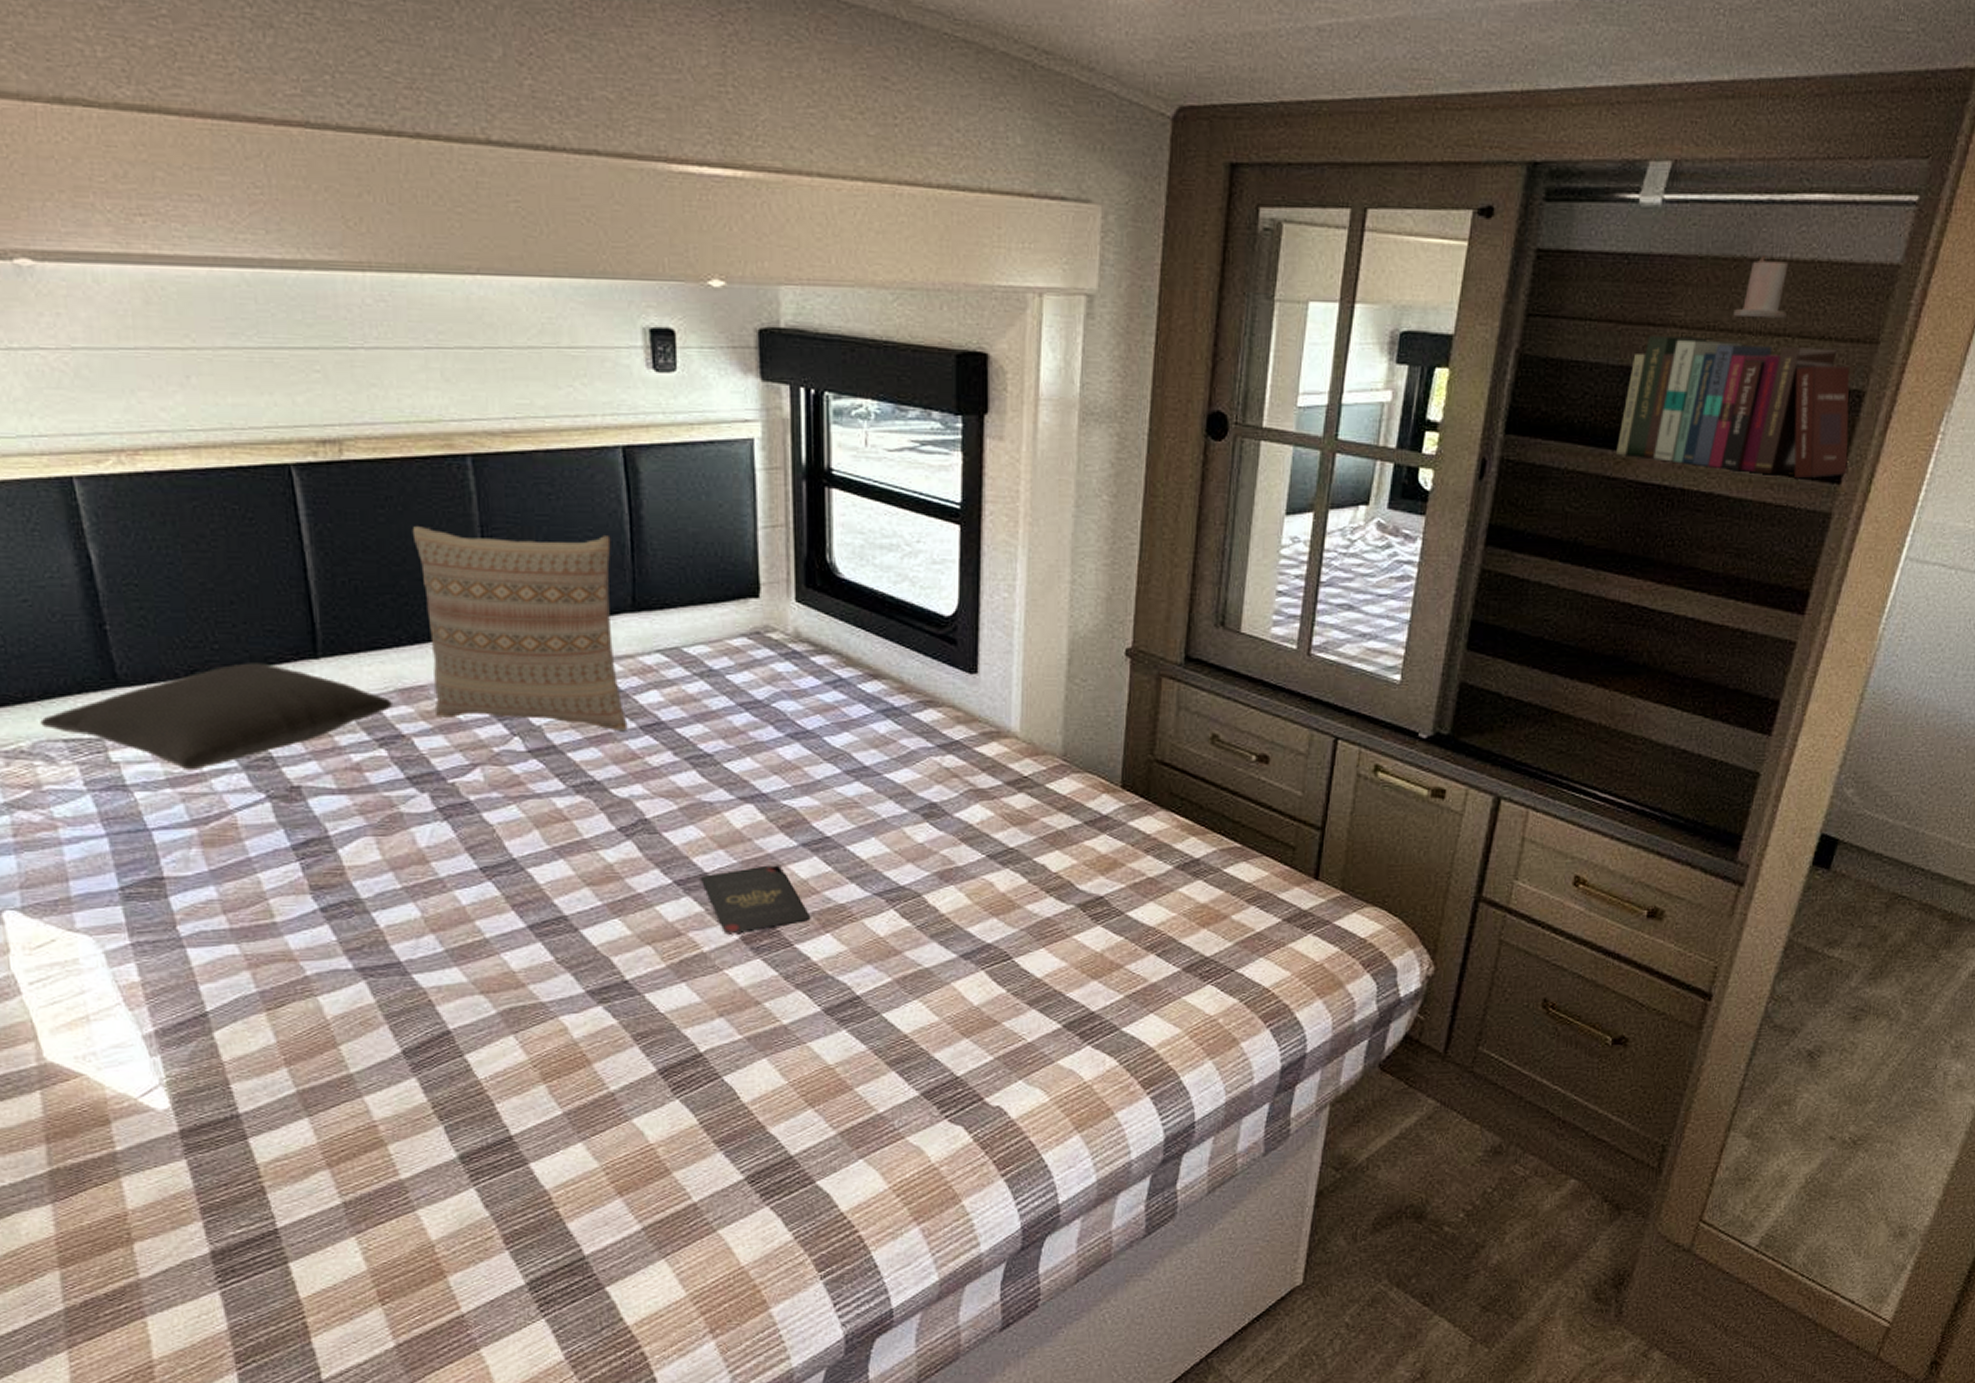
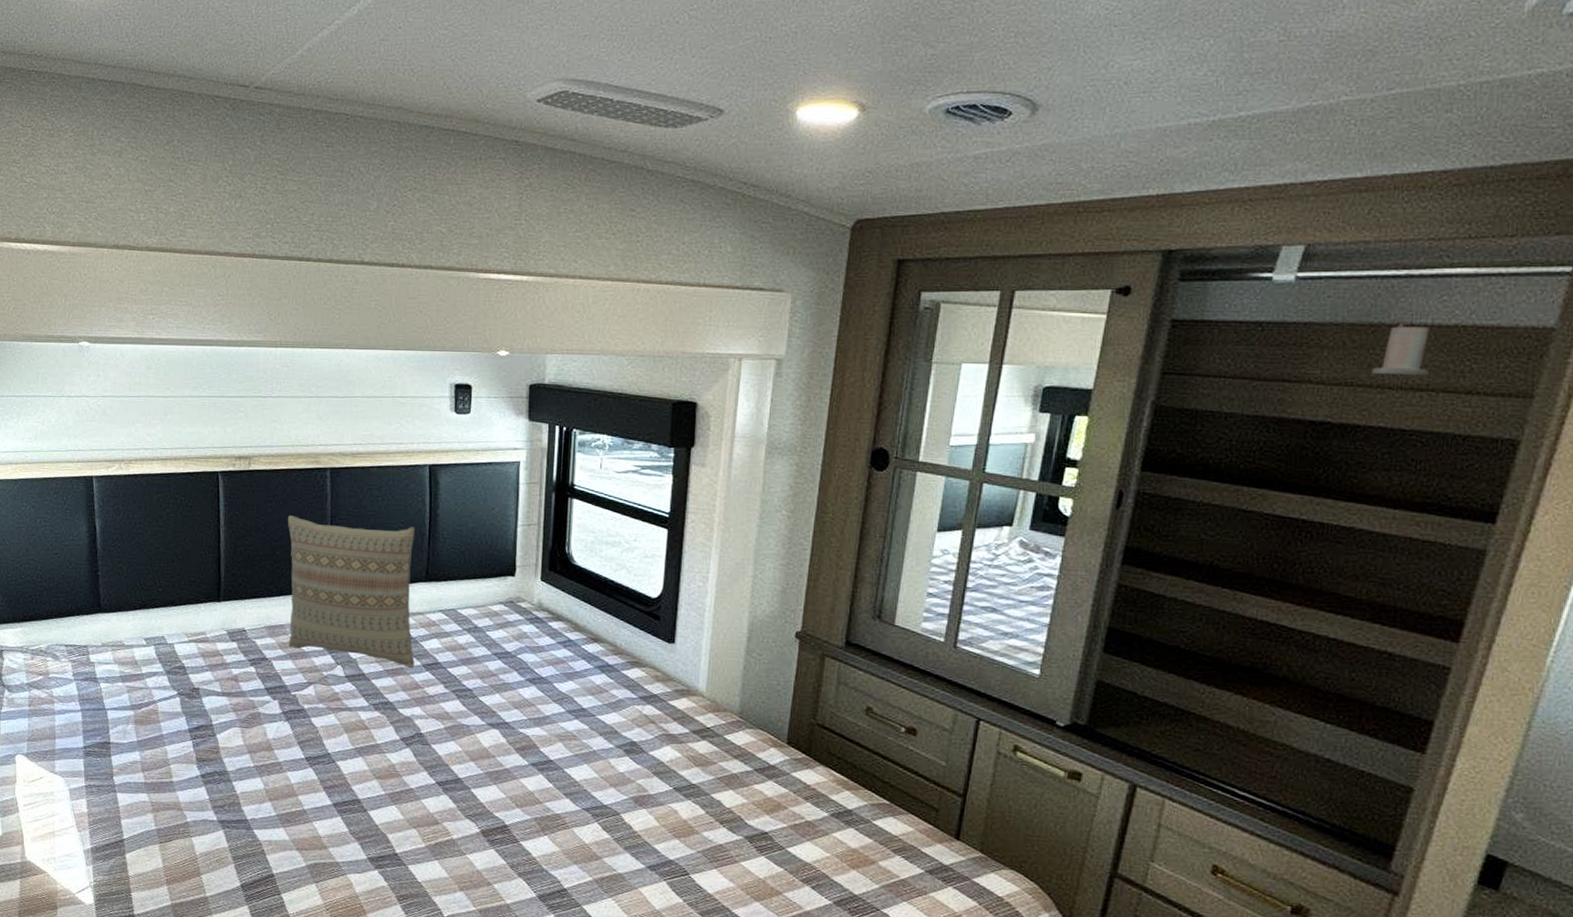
pillow: present [40,663,392,771] -> none [54,602,262,672]
playing card: present [701,865,811,933] -> none [456,777,534,827]
books: present [1615,336,1850,479] -> none [1251,391,1503,518]

